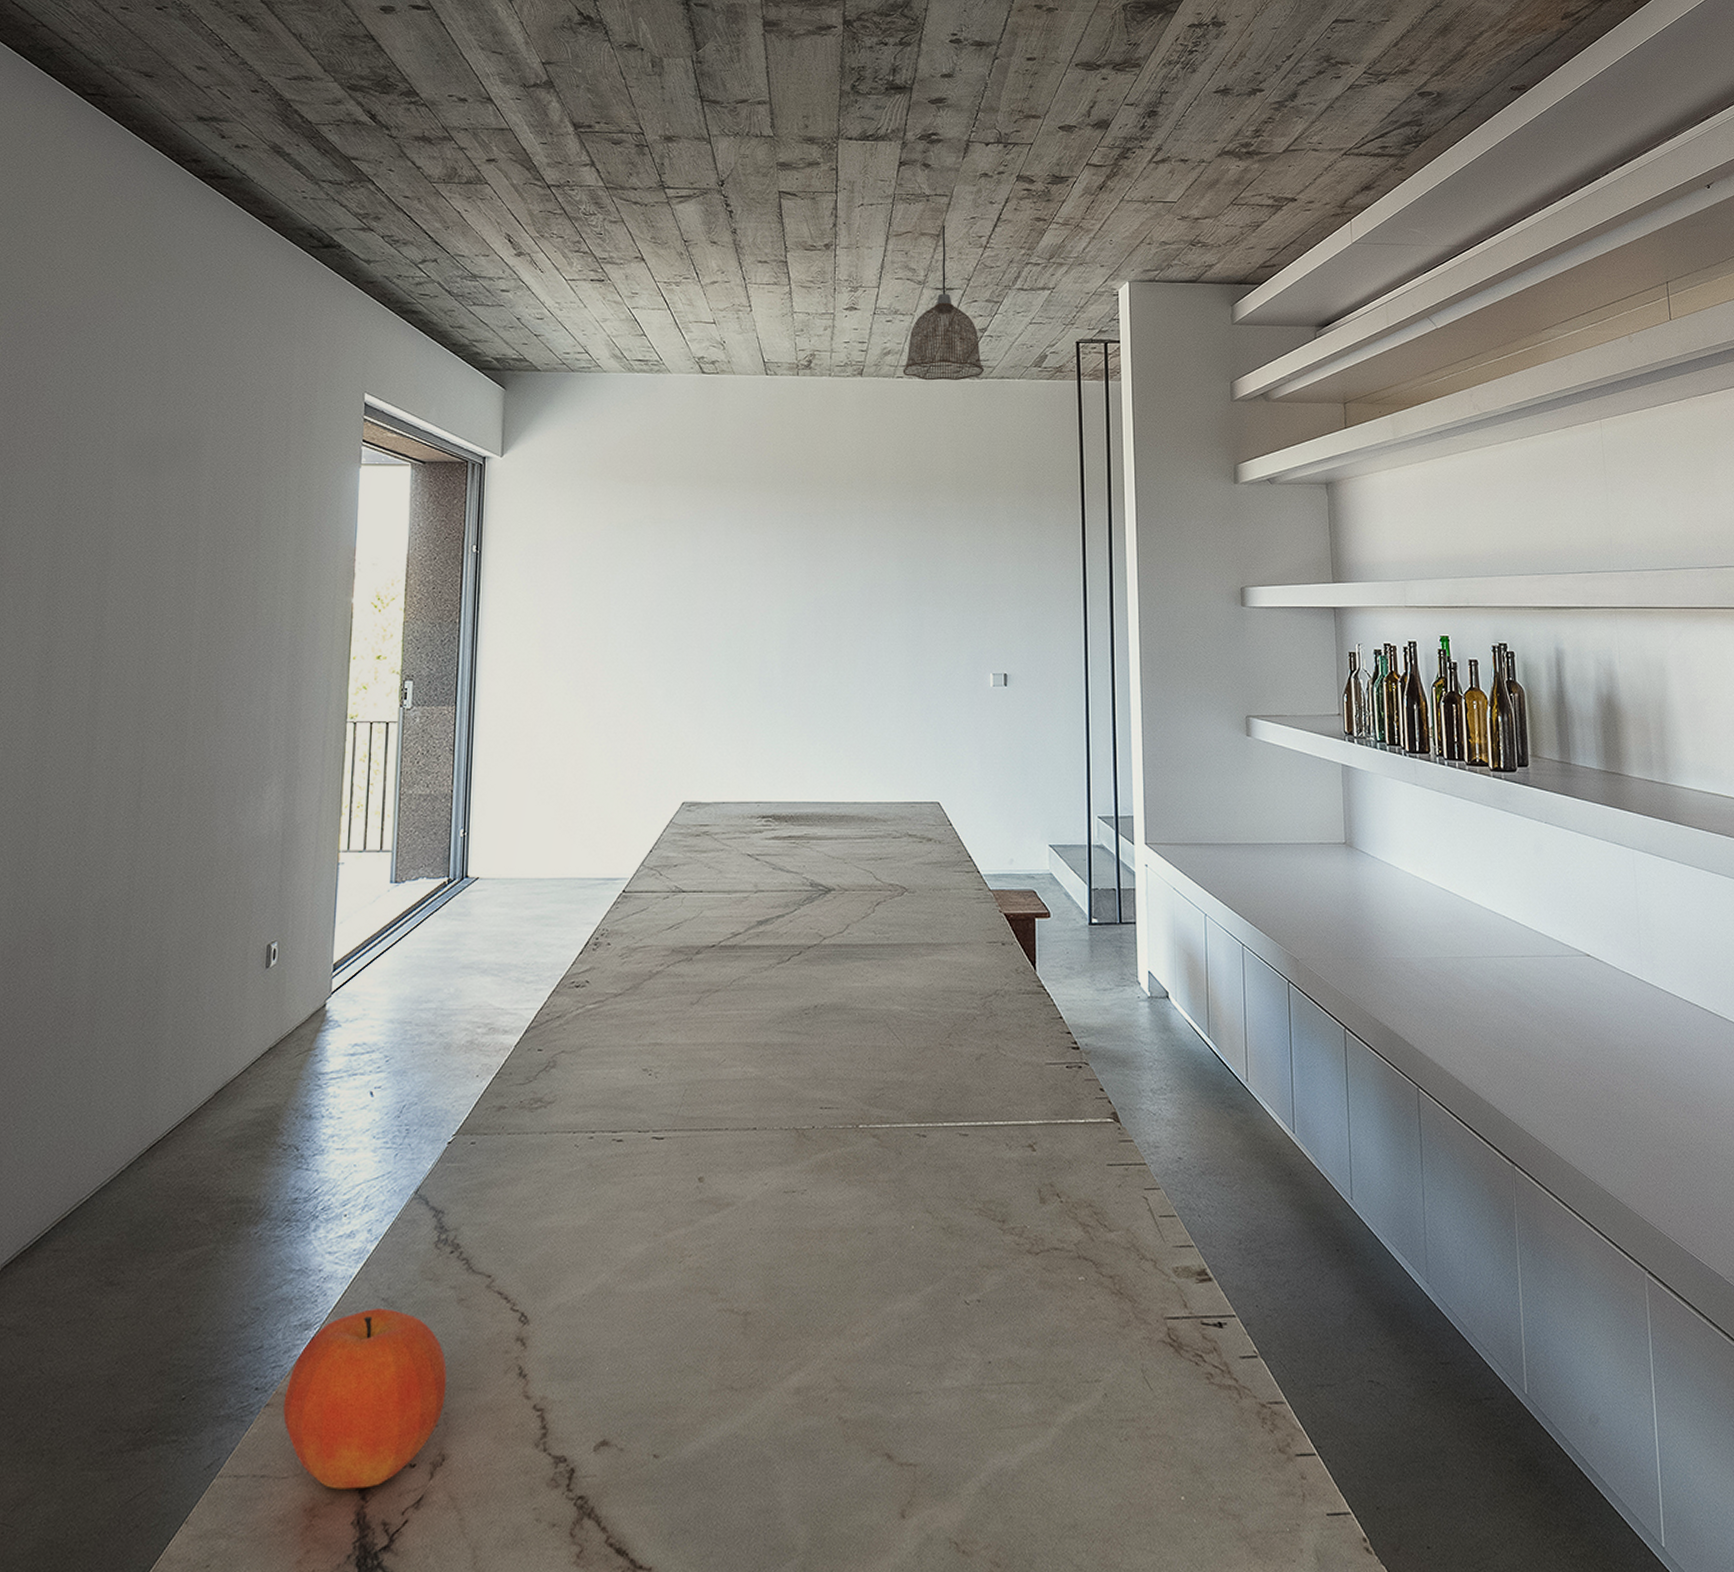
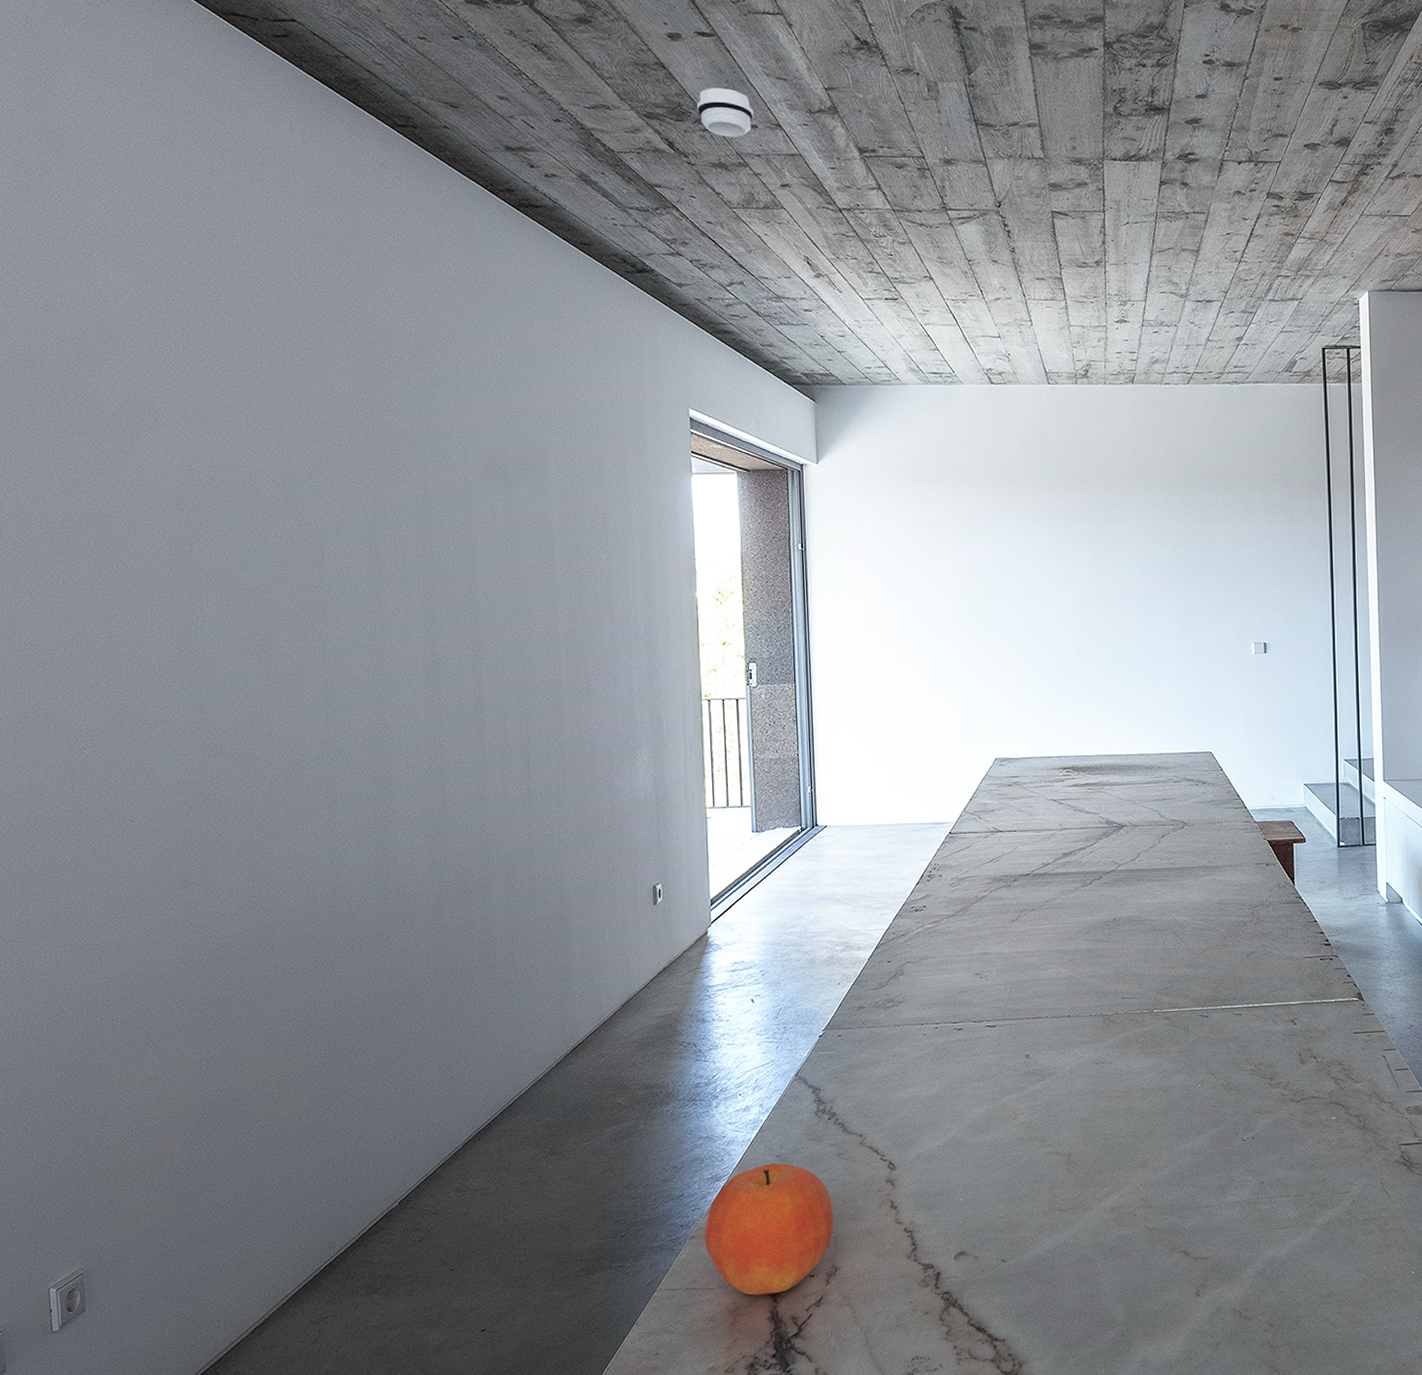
smoke detector: none [403,61,465,111] -> present [696,88,755,137]
pendant lamp: present [902,225,985,381] -> none [1169,241,1242,386]

